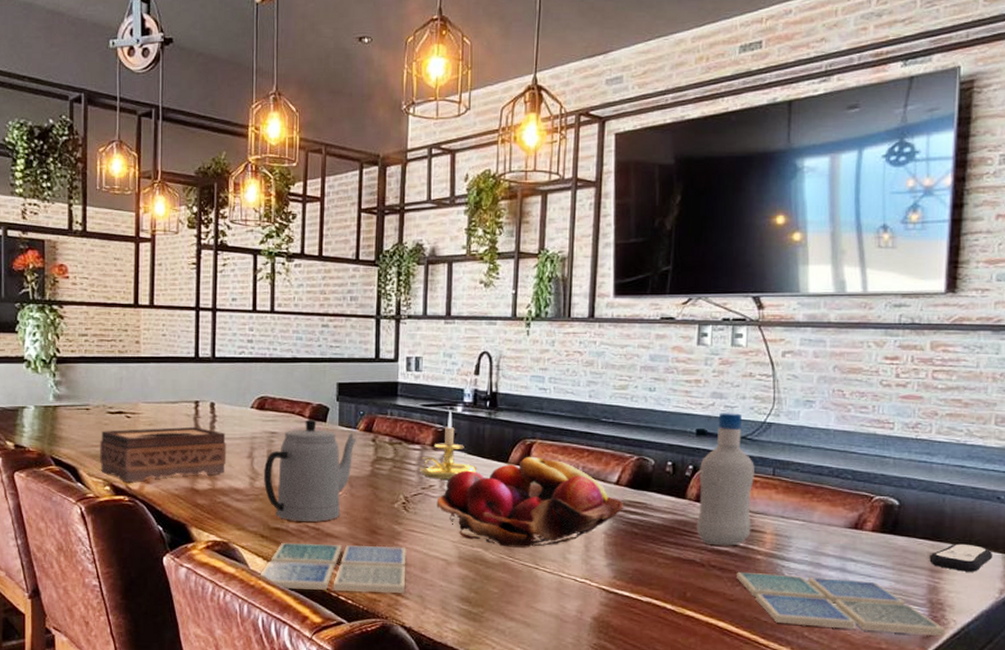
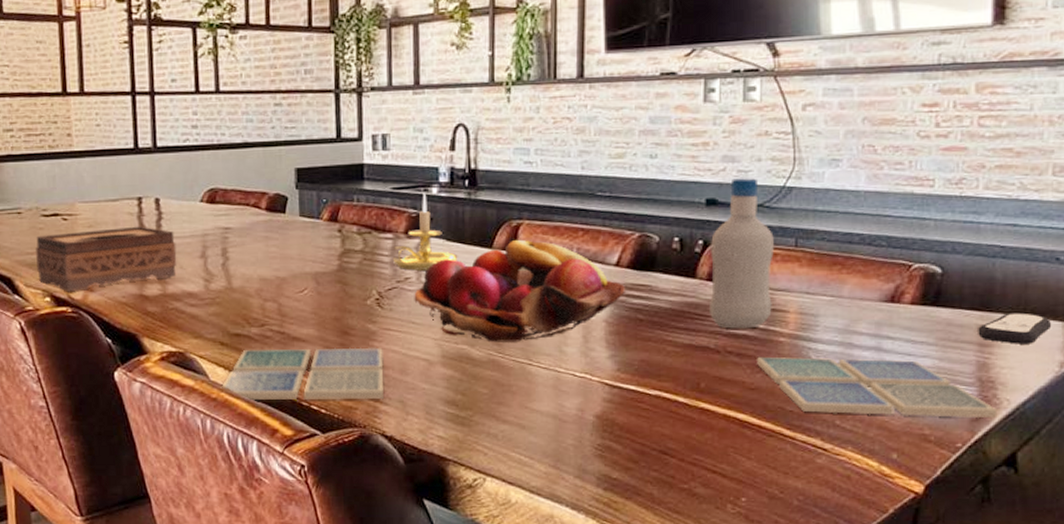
teapot: present [264,419,356,522] -> none [219,211,320,325]

